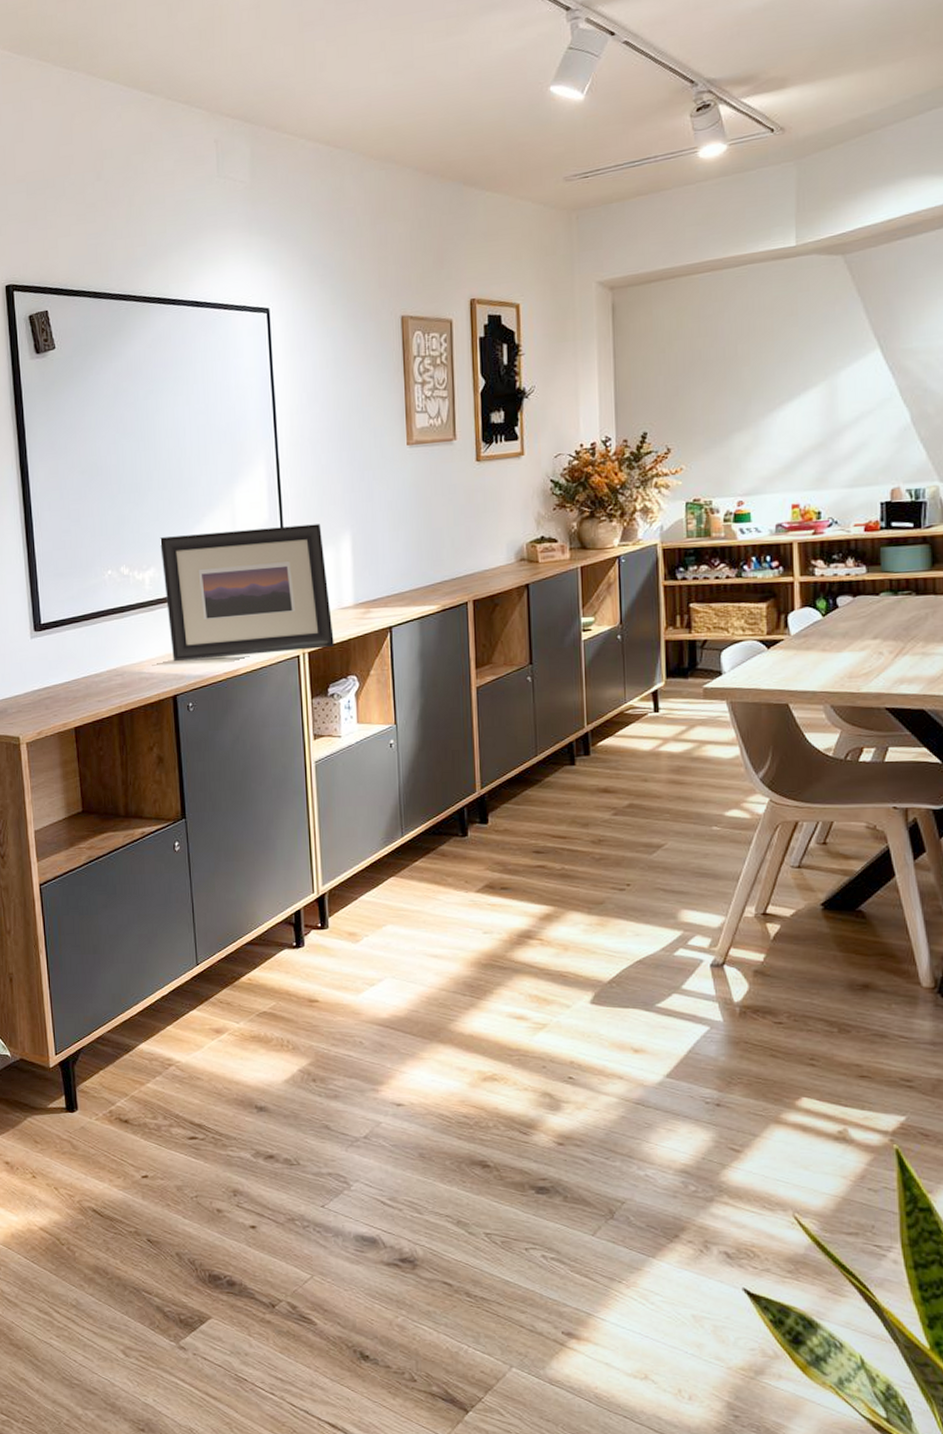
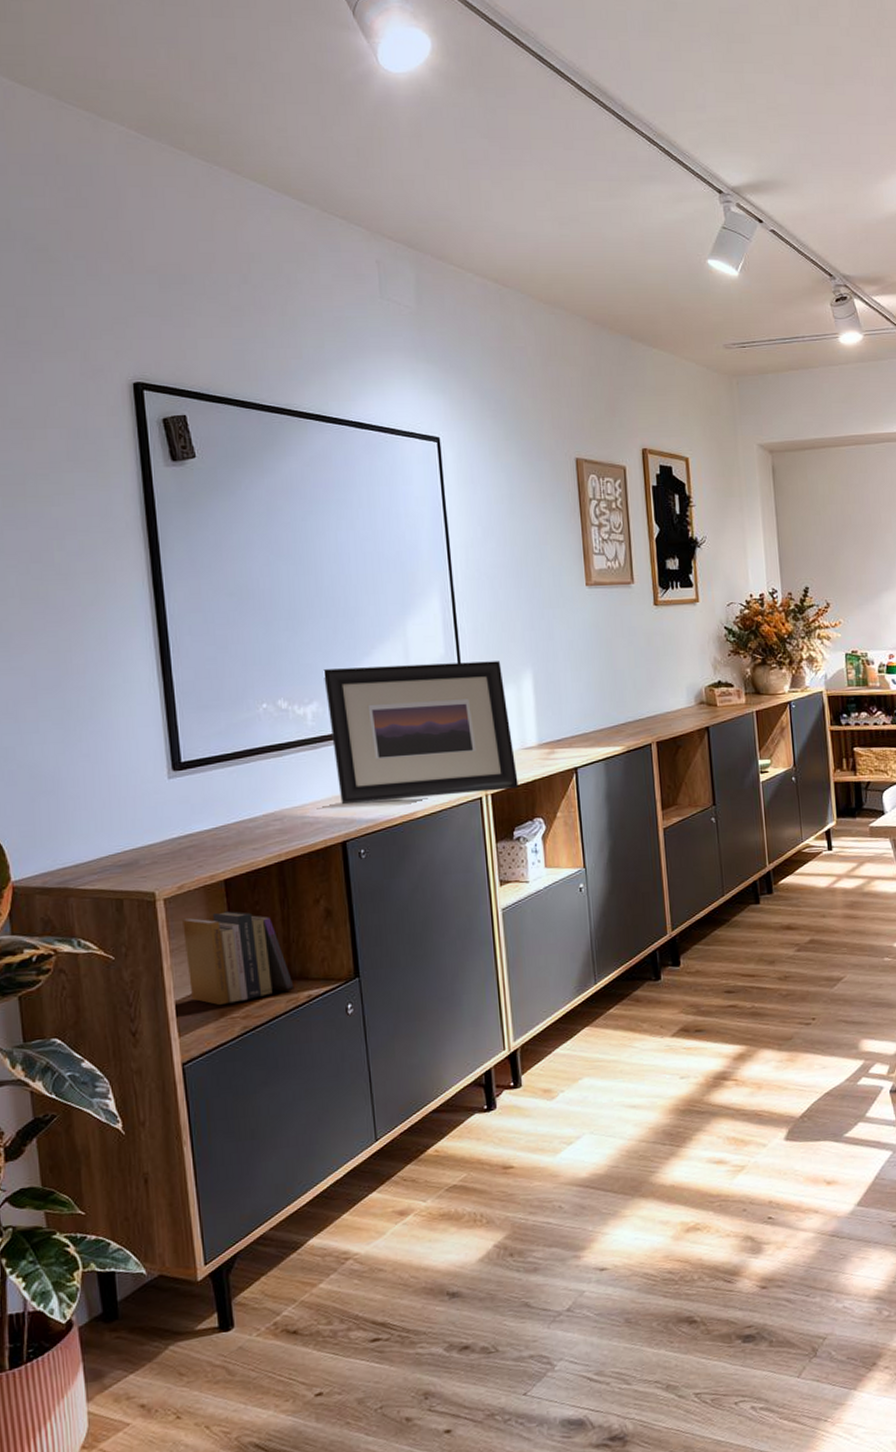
books: none [41,755,131,837] -> present [182,911,294,1006]

